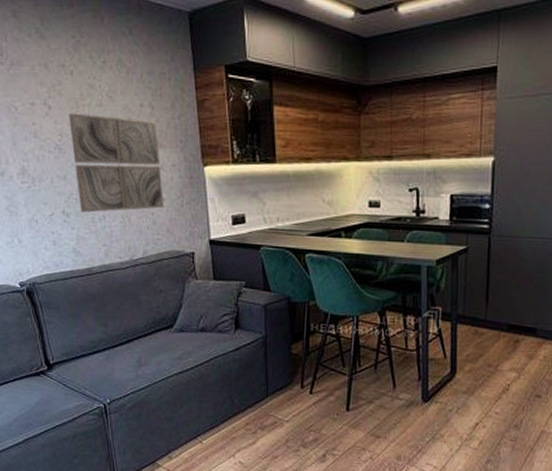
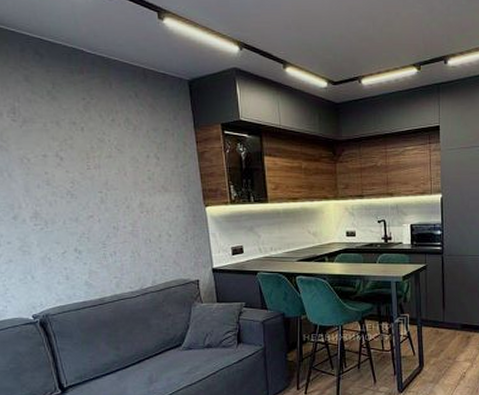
wall art: present [69,112,164,213] -> none [80,163,170,250]

